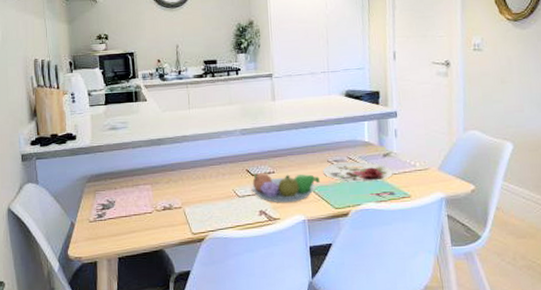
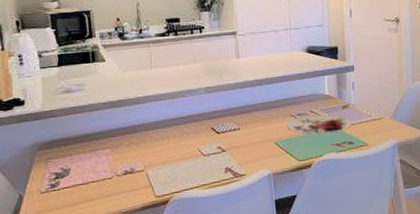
fruit bowl: present [251,173,320,203] -> none [216,128,284,159]

